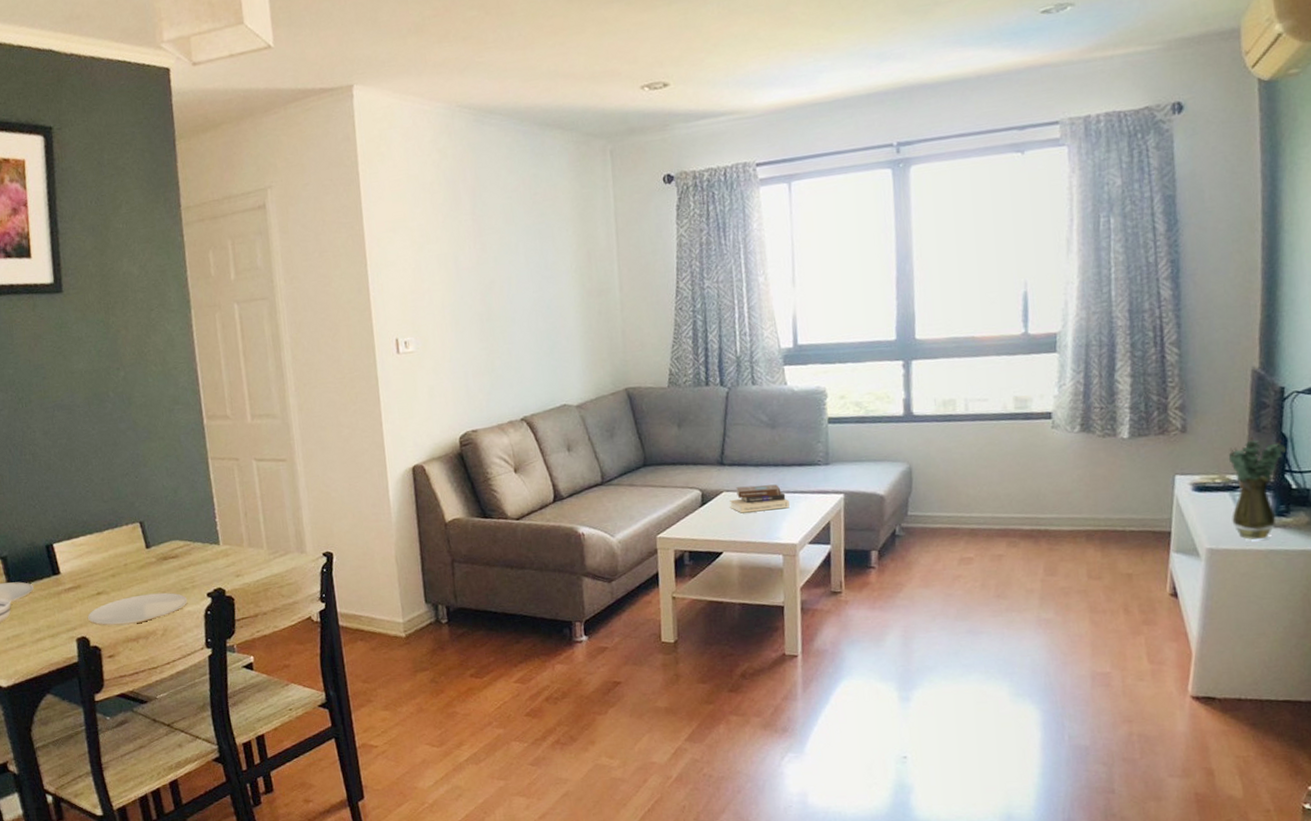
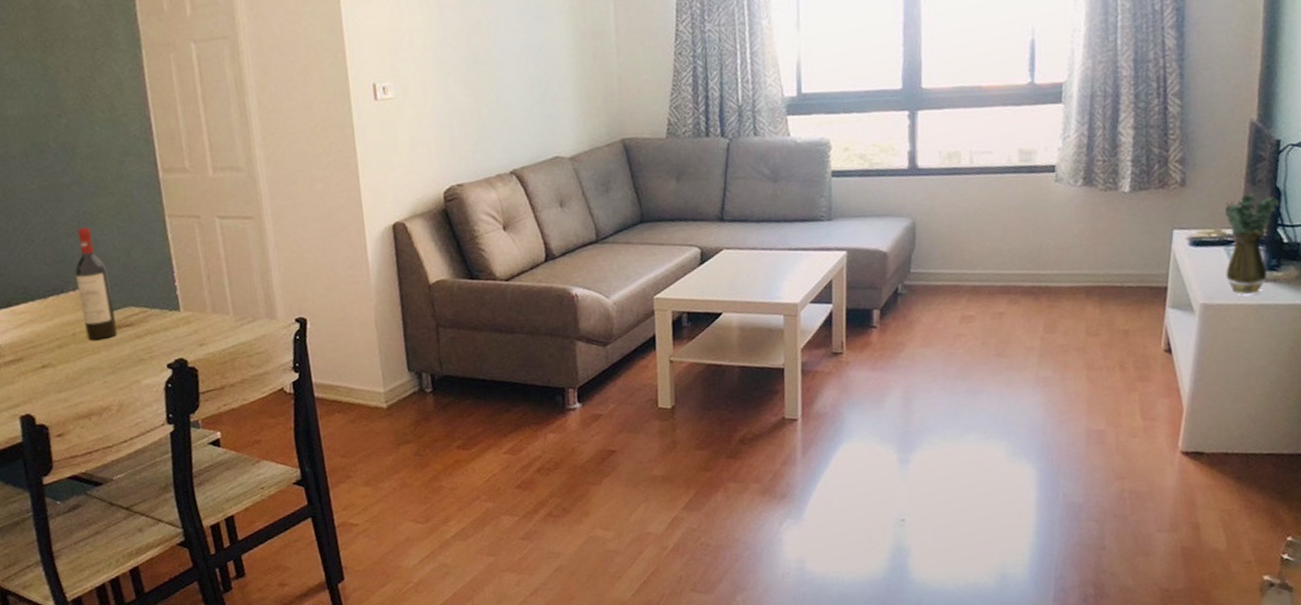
plate: present [88,592,188,627] -> none [32,364,146,403]
wine bottle: none [128,468,164,571] -> present [75,226,117,341]
books: present [730,484,790,513] -> none [730,241,791,272]

